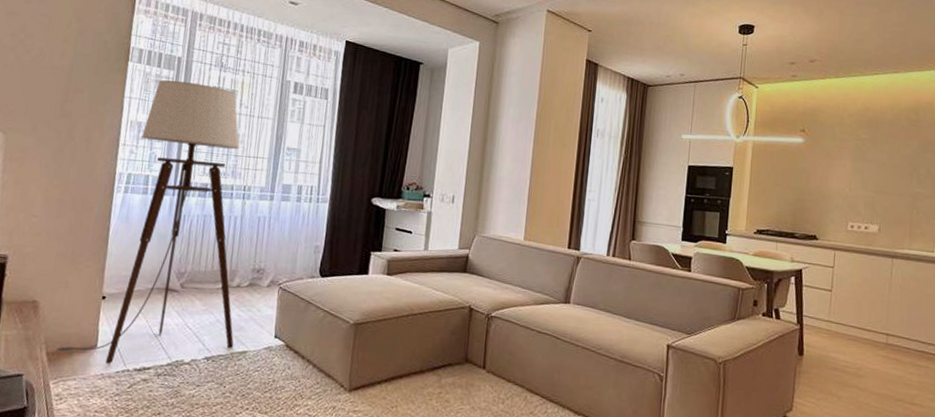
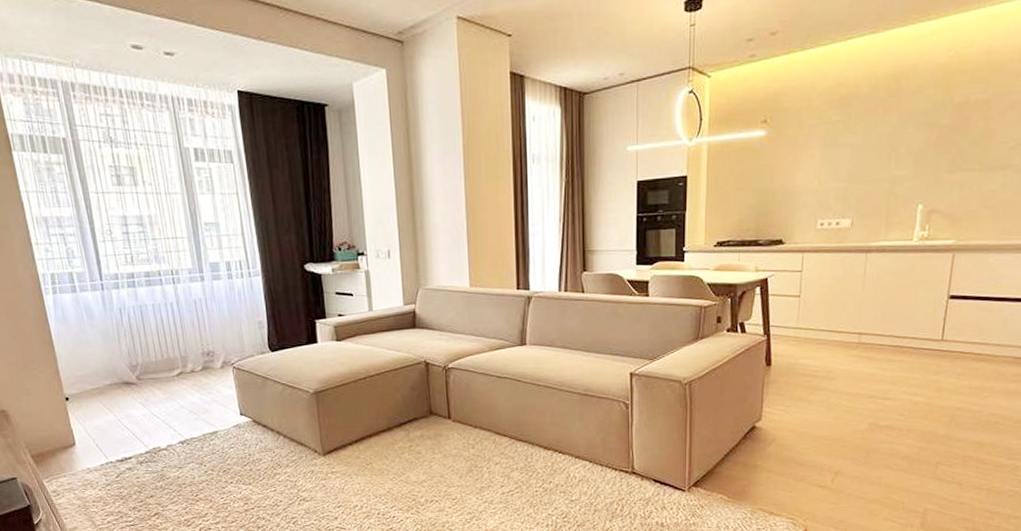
floor lamp: present [53,79,240,365] -> none [36,164,204,460]

